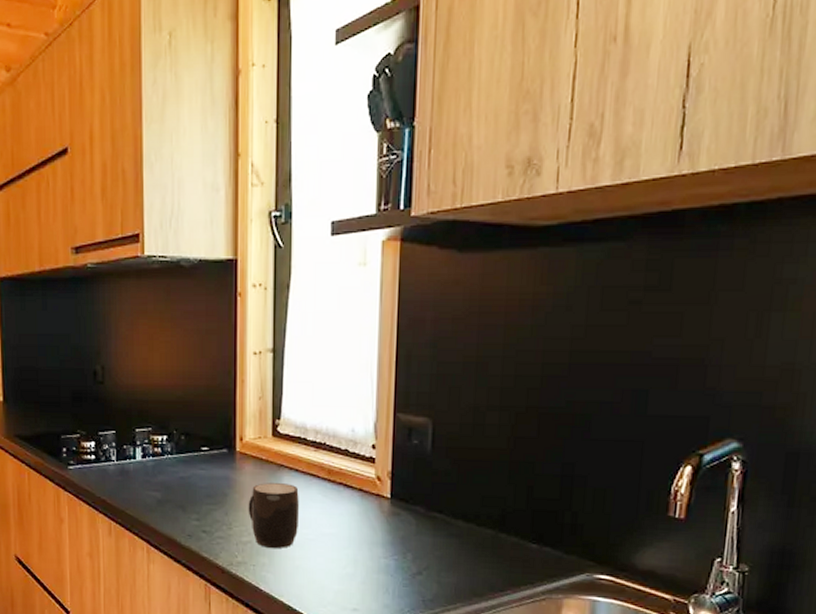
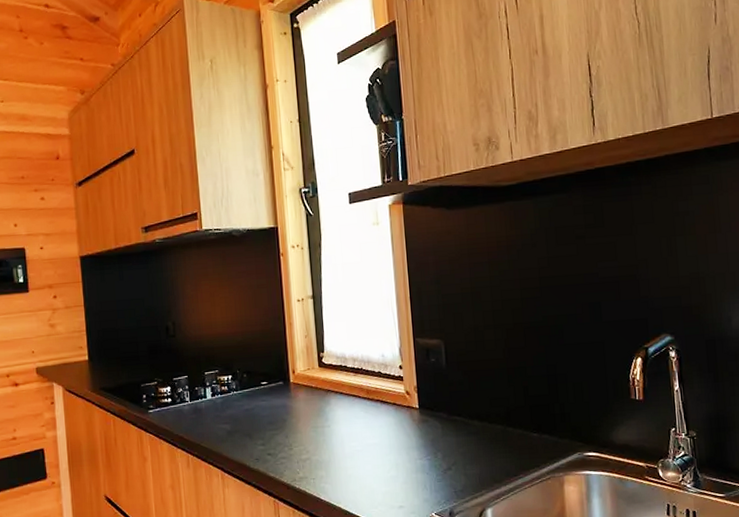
mug: present [248,483,299,548] -> none [304,405,348,462]

